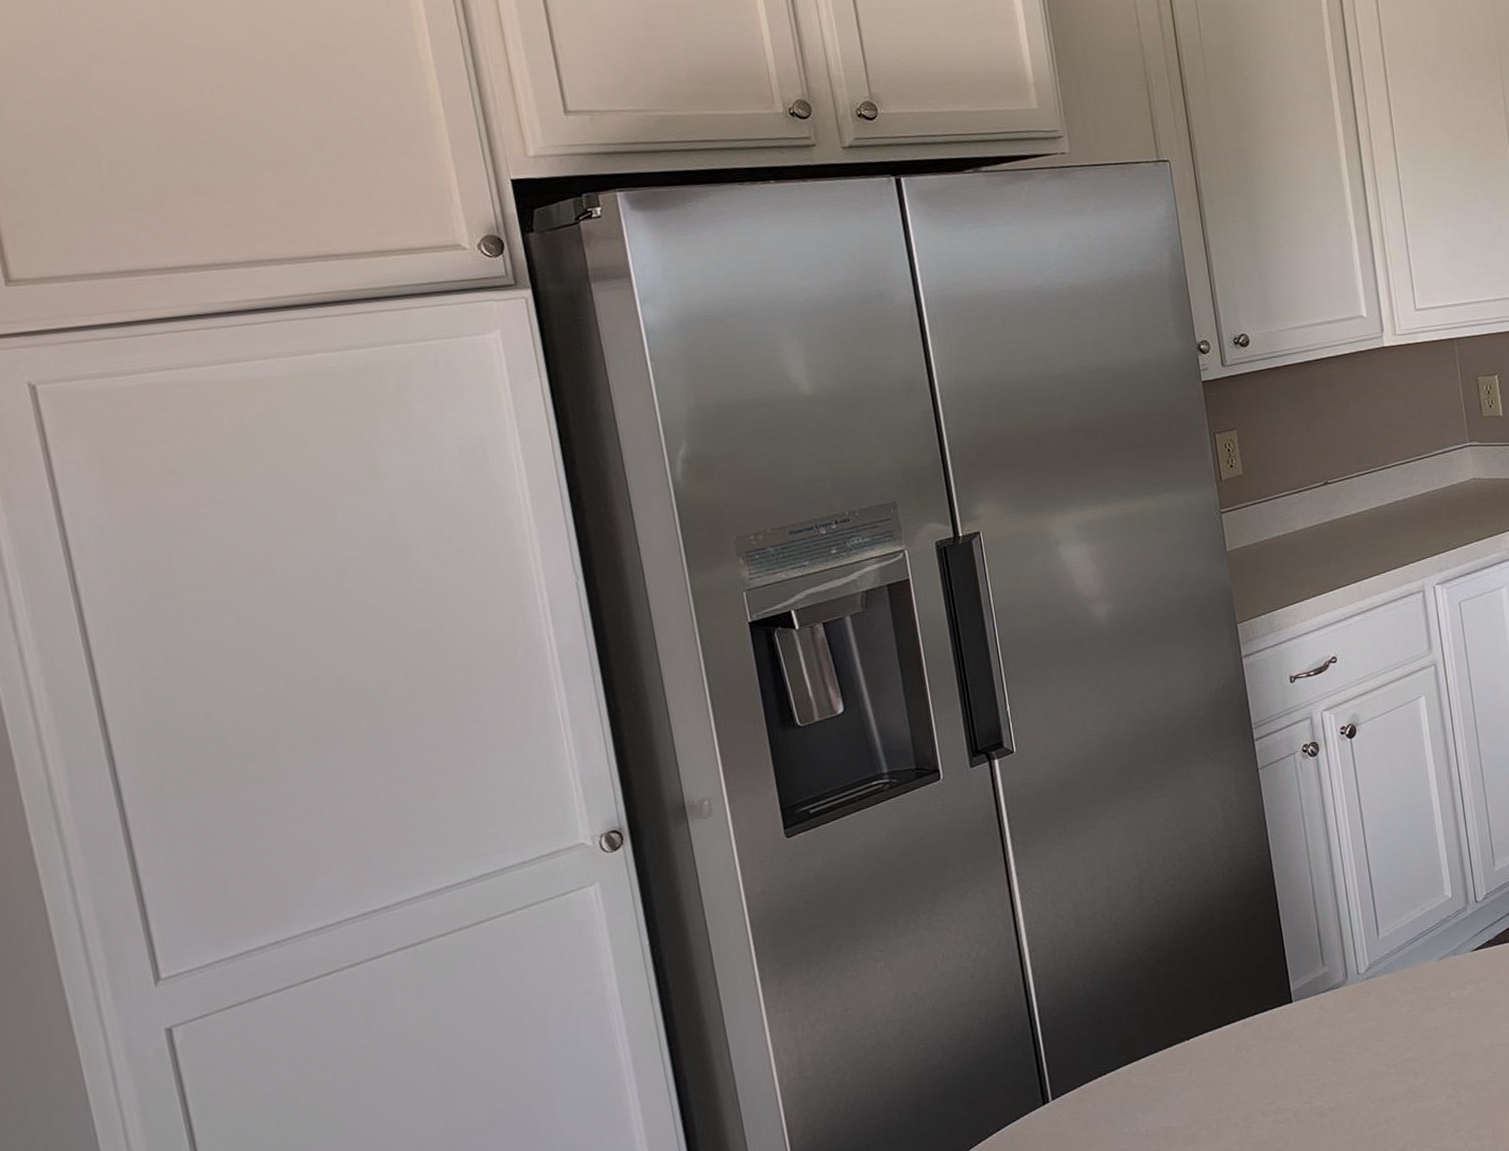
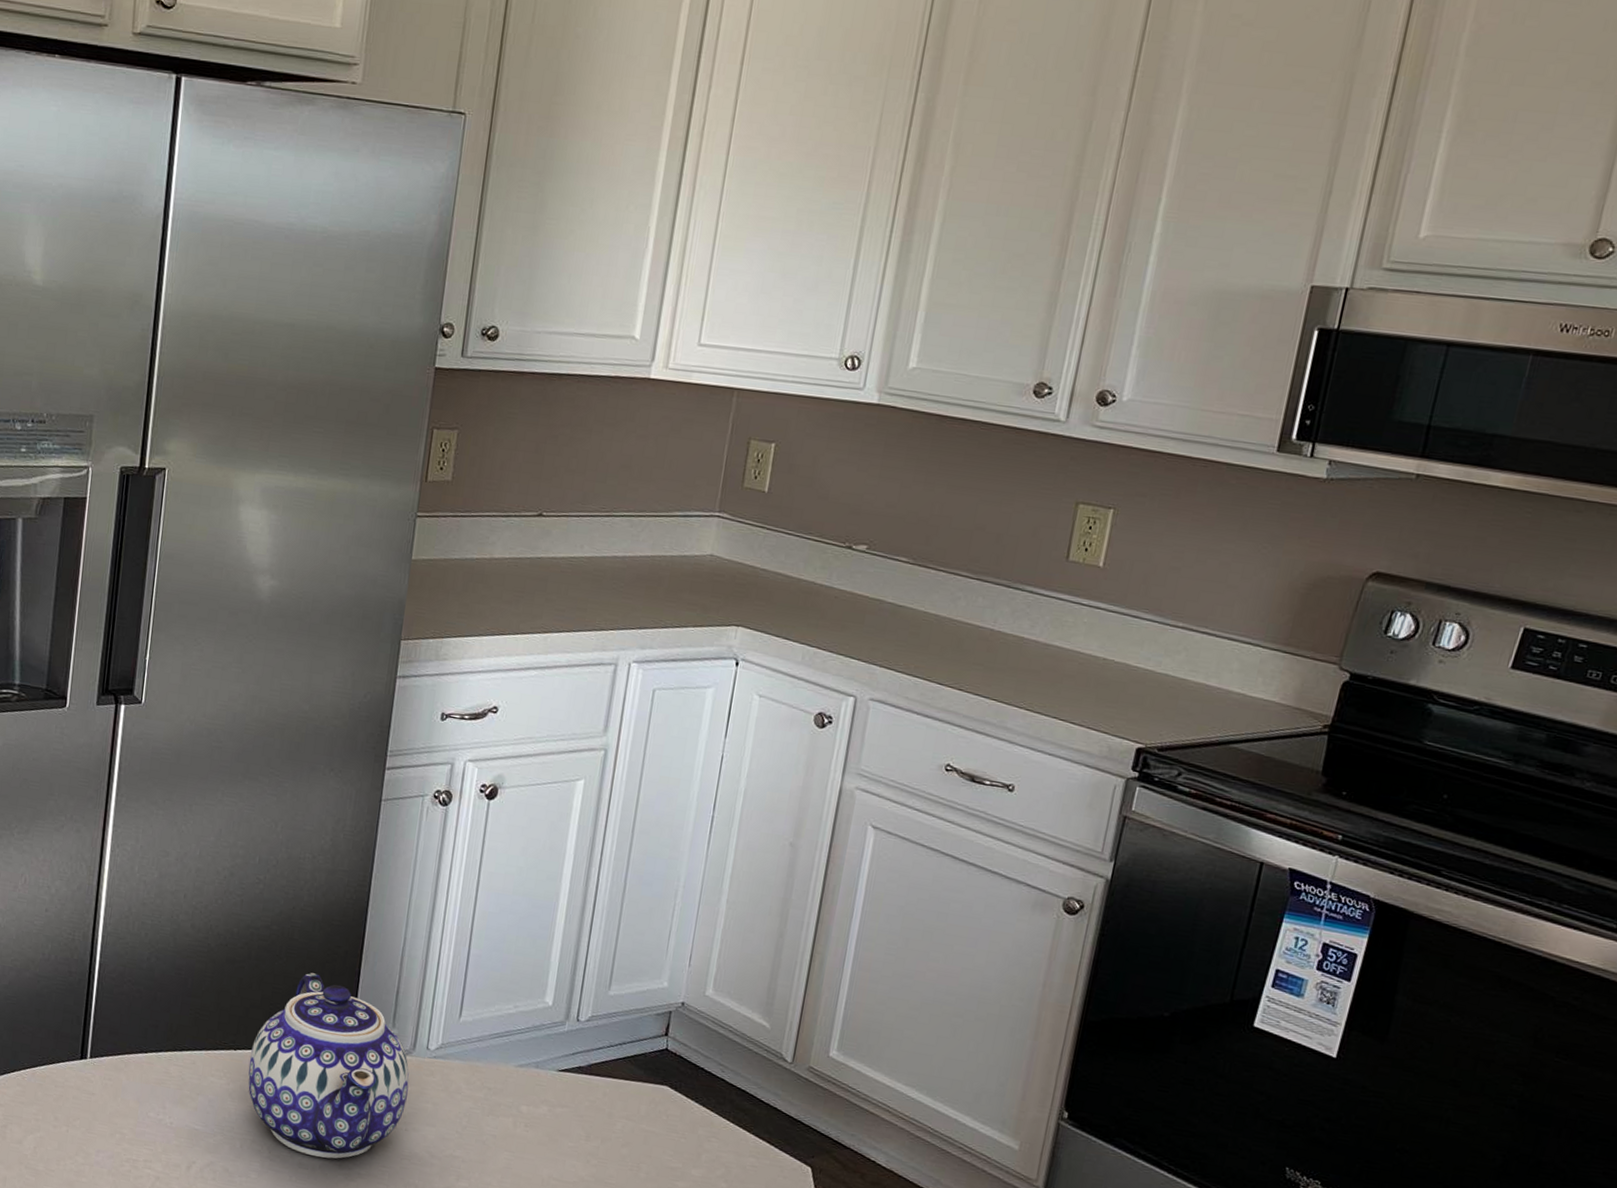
teapot: none [1202,943,1354,1111] -> present [248,972,409,1159]

